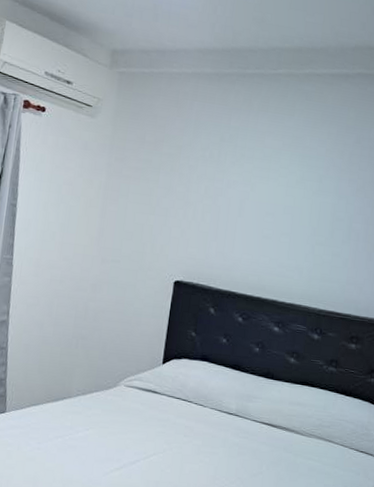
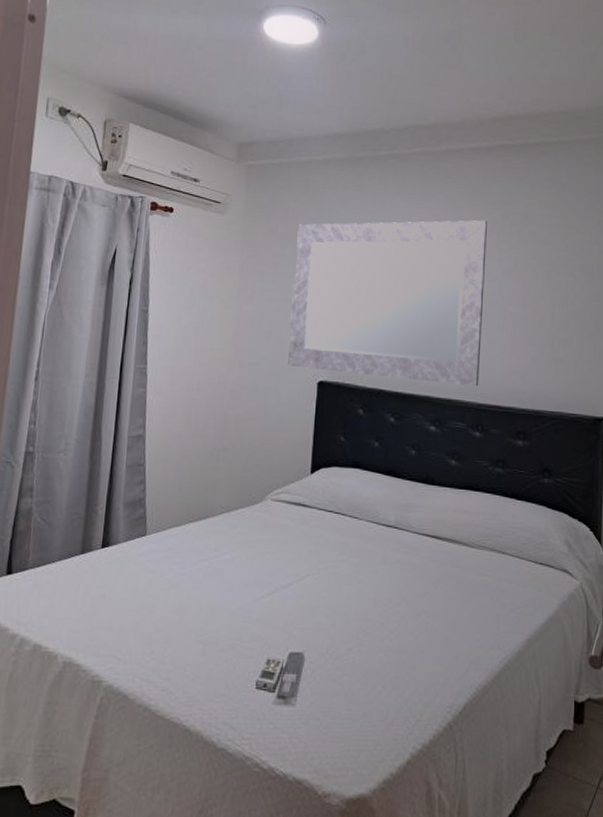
mirror: none [147,133,341,294] -> present [288,220,487,387]

